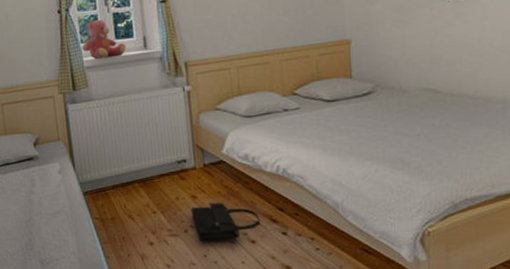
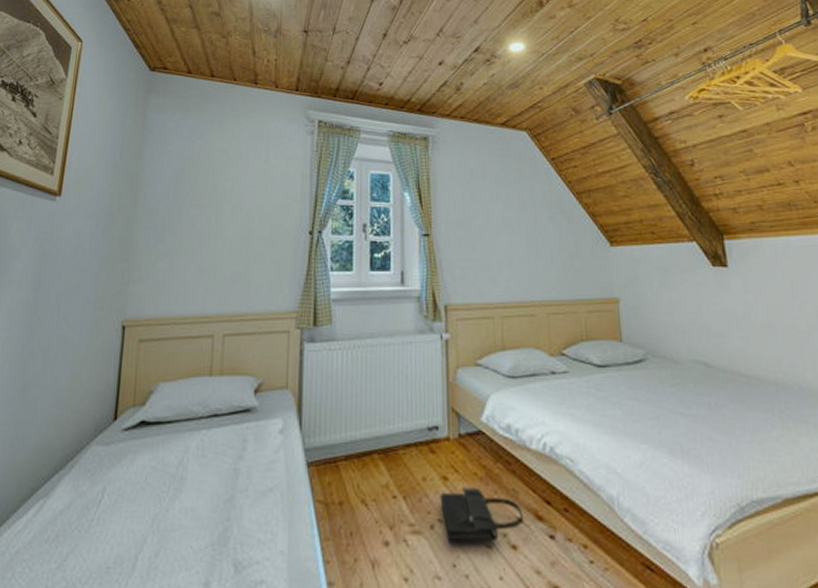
teddy bear: present [82,19,126,60] -> none [331,246,381,292]

